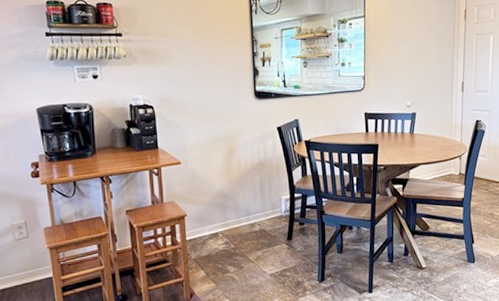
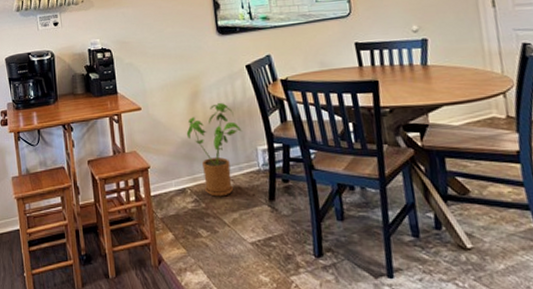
house plant: none [221,158,270,239] -> present [186,102,243,197]

